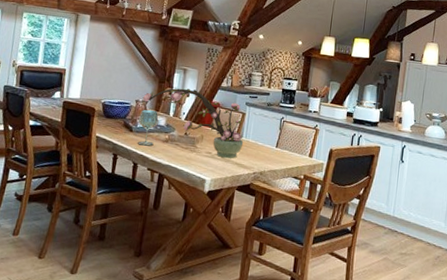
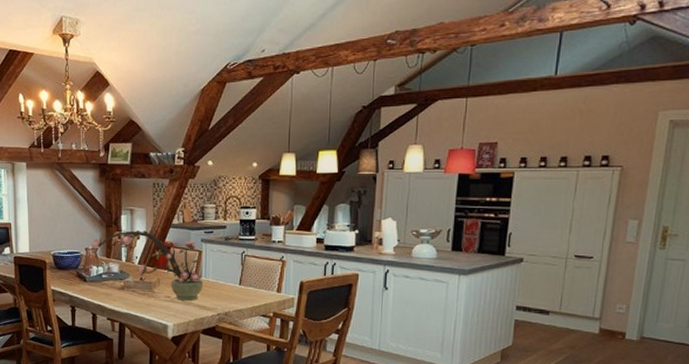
wine glass: present [138,109,159,146] -> none [90,257,111,295]

